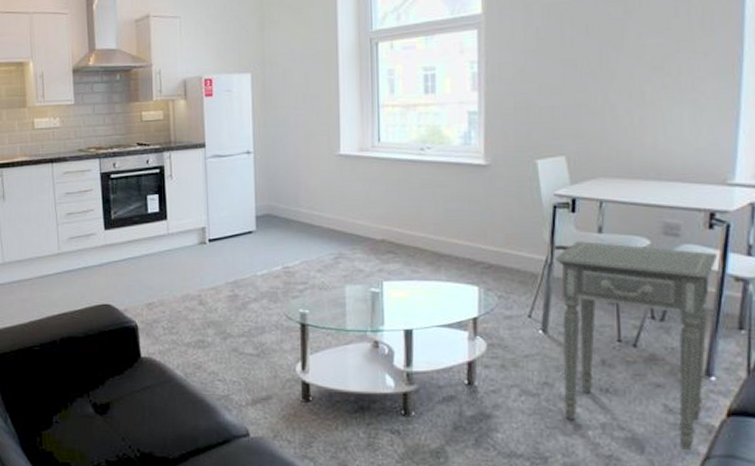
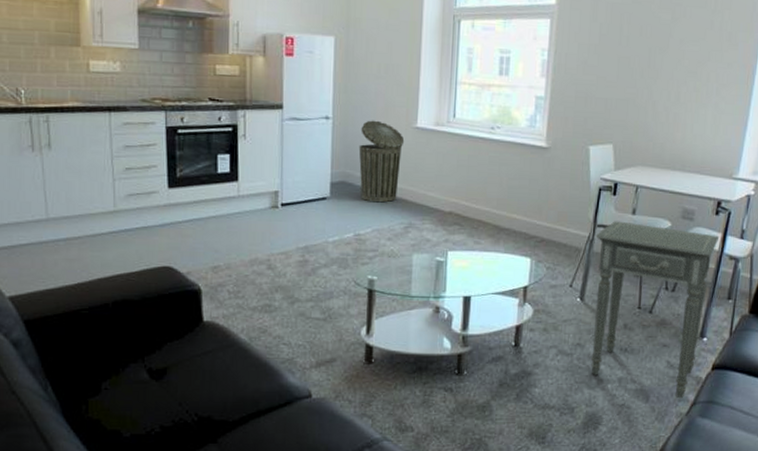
trash can: none [281,151,328,234] -> present [358,120,405,203]

